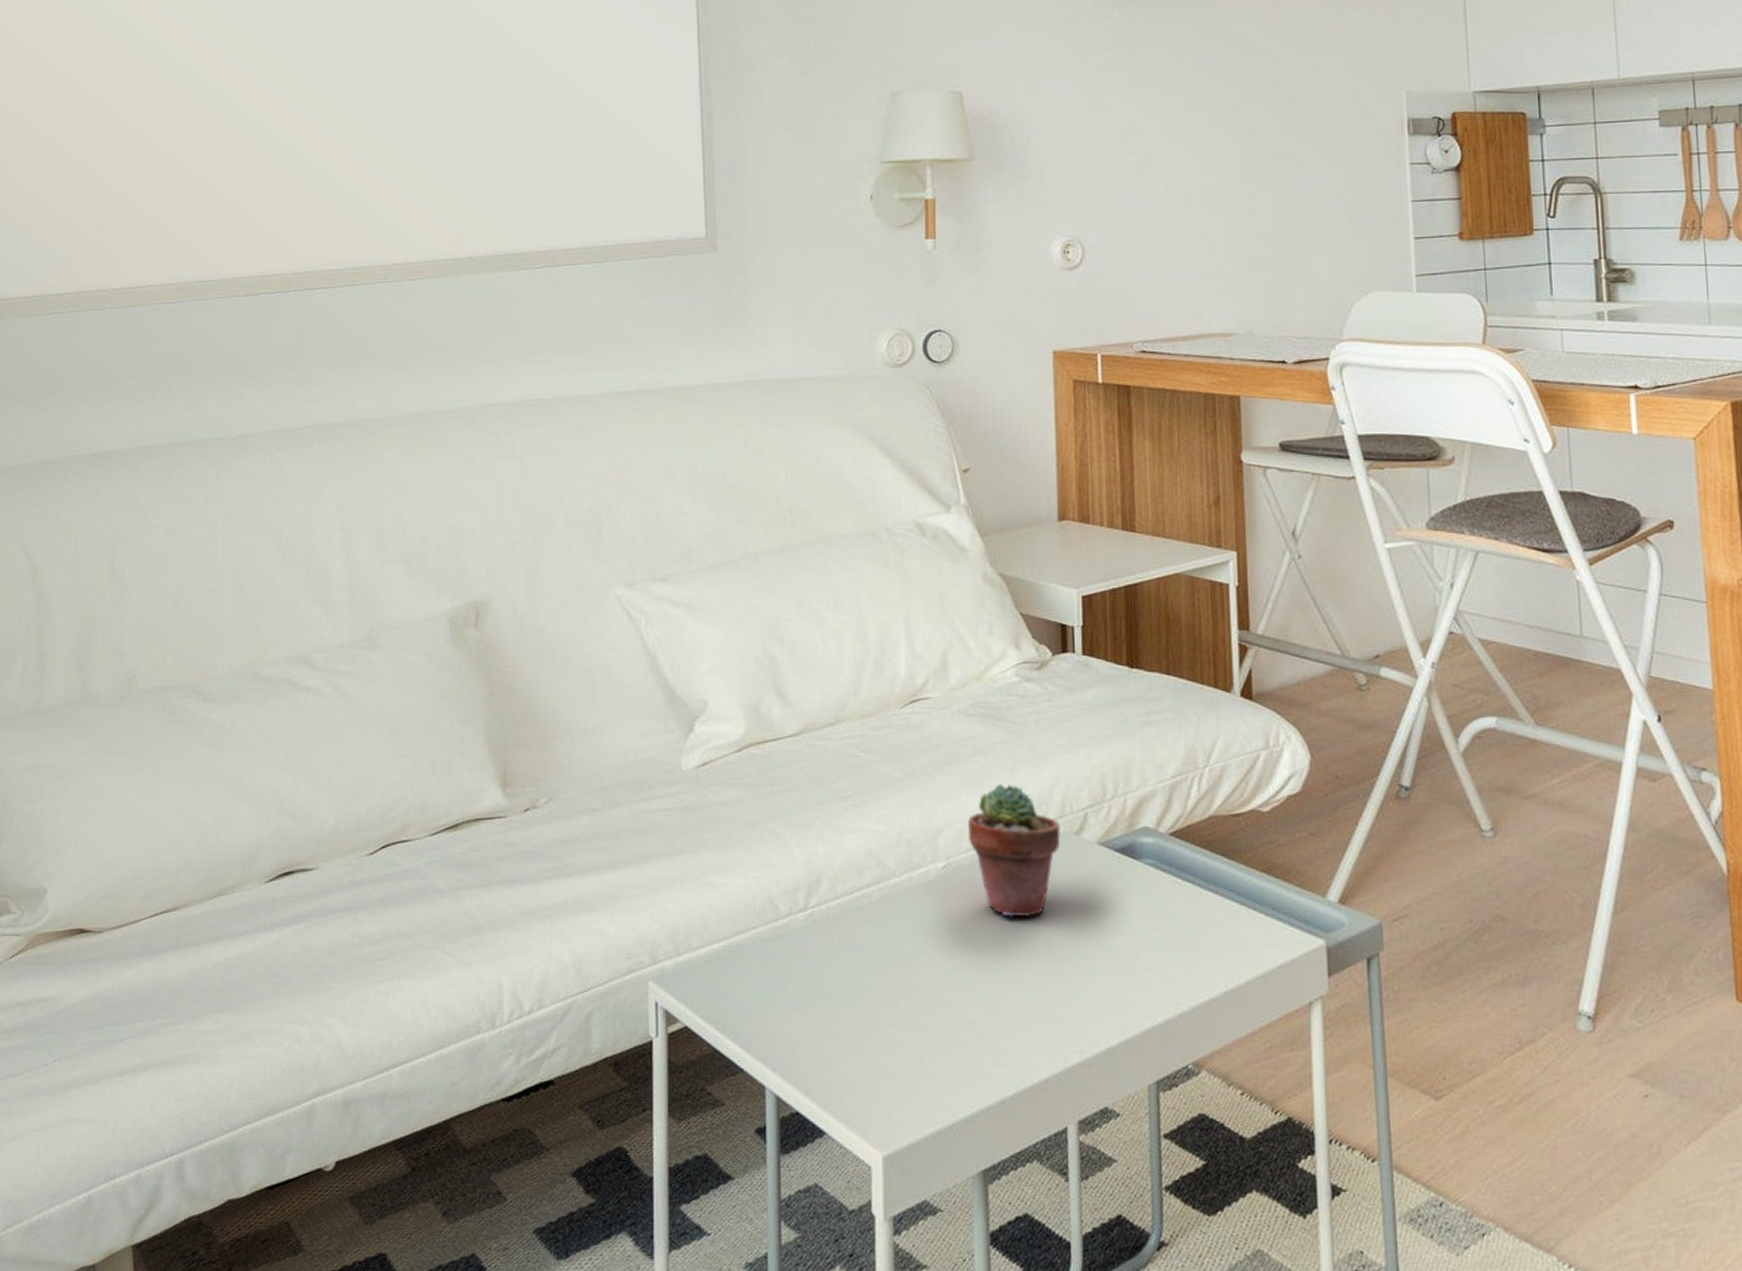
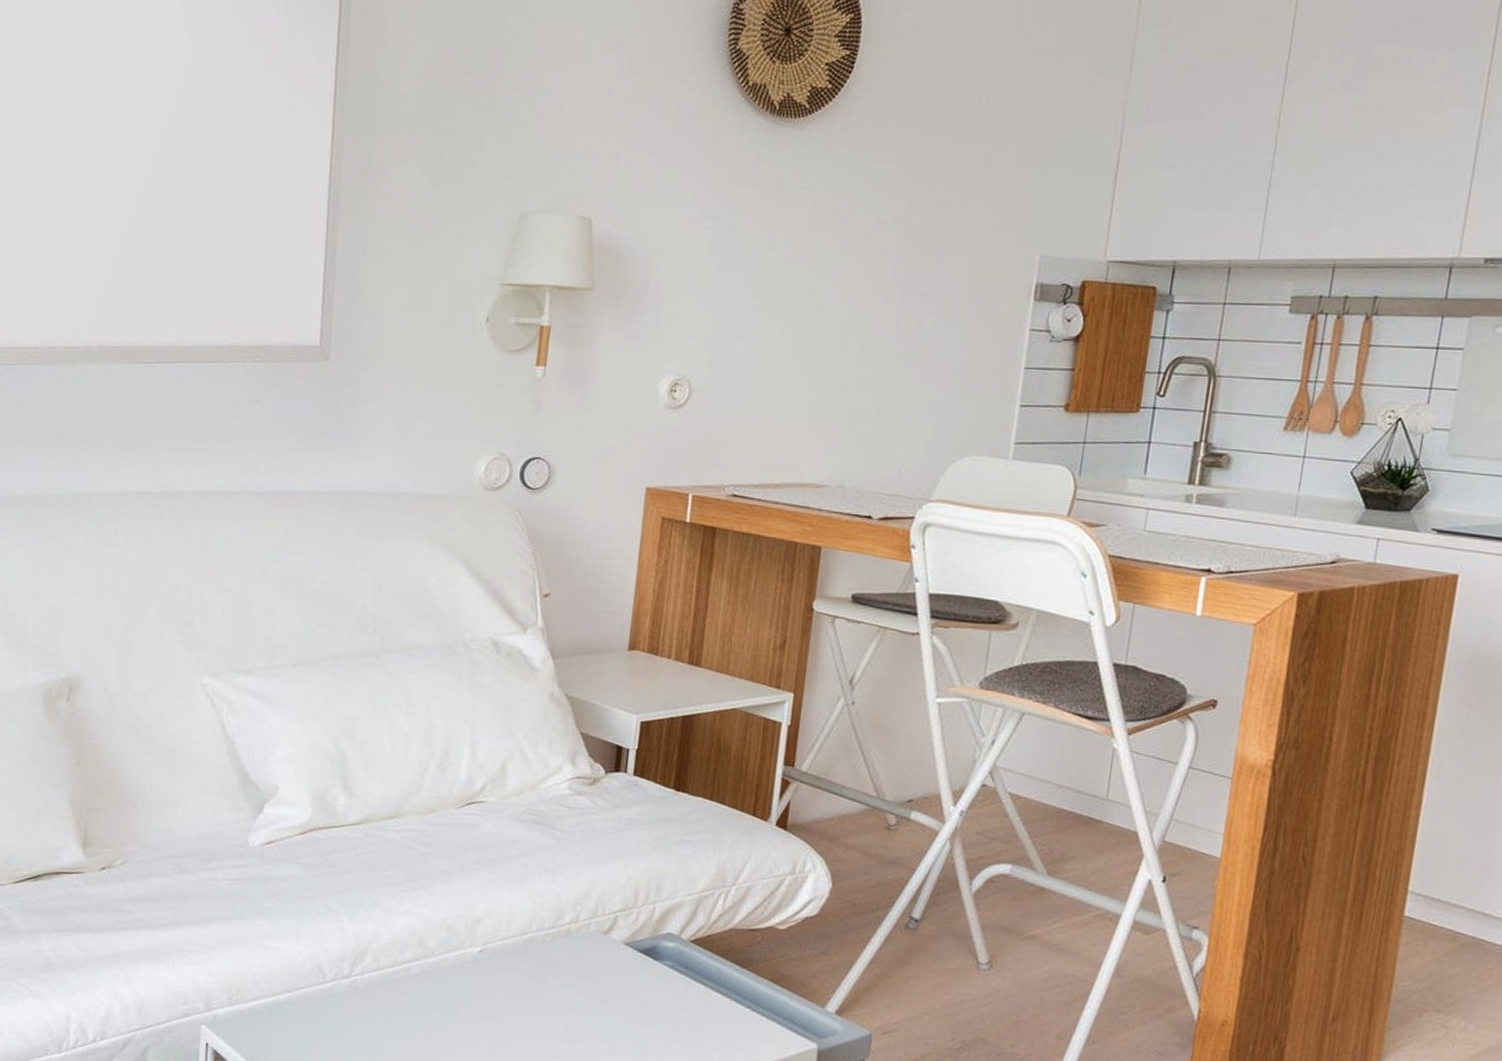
potted succulent: present [967,784,1061,917] -> none [504,883,591,1001]

